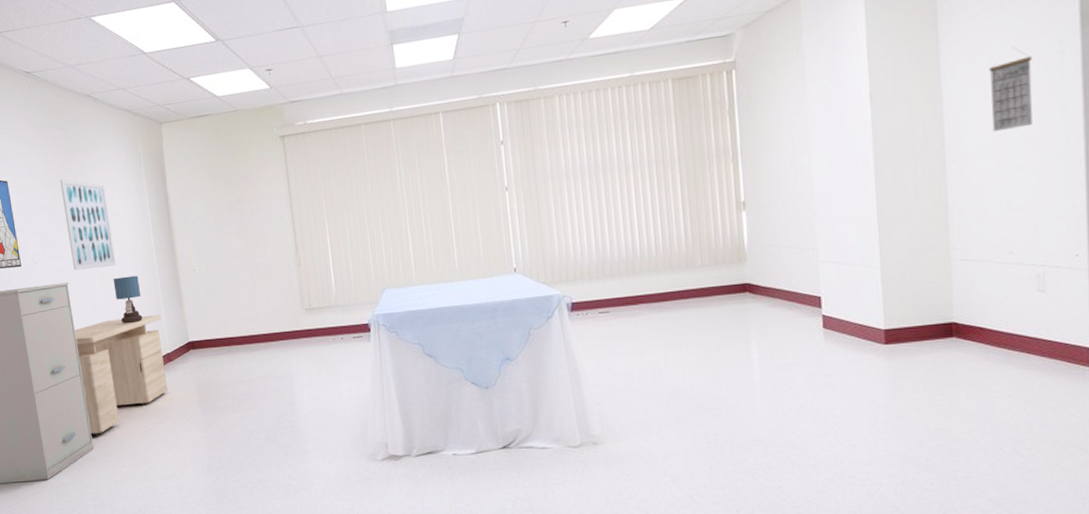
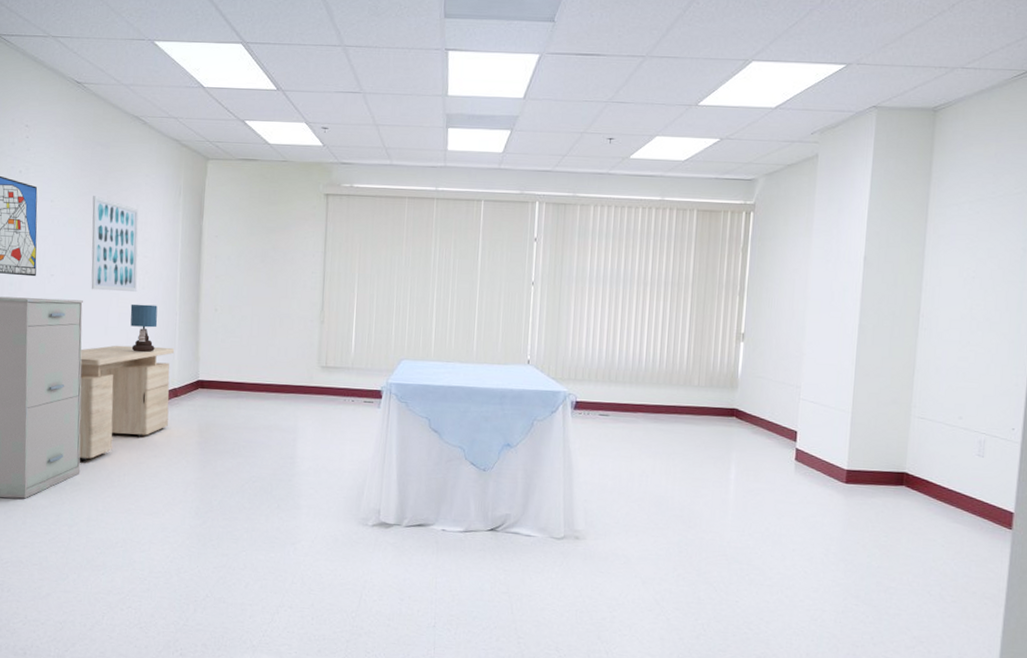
calendar: present [988,46,1033,132] -> none [960,237,1000,310]

